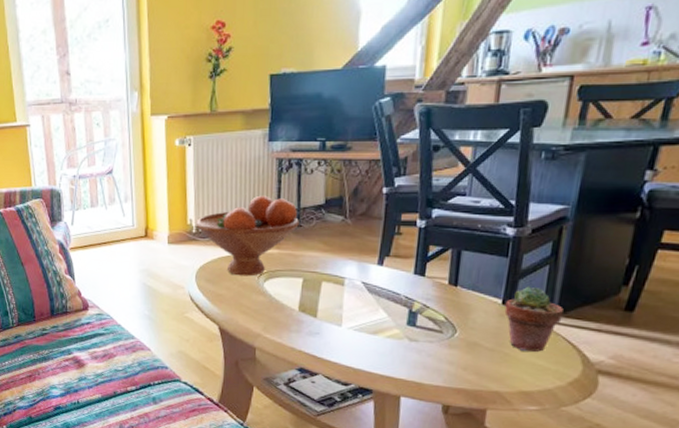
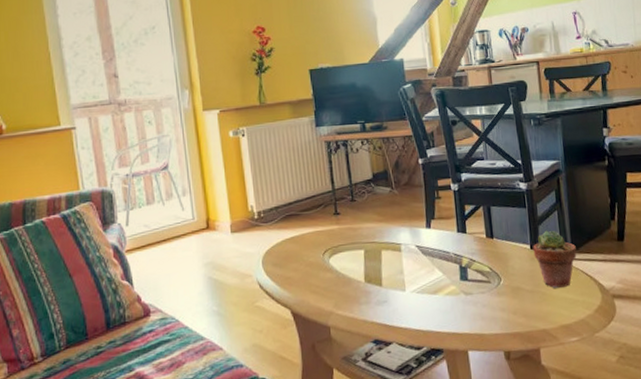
fruit bowl: present [196,195,299,277] -> none [257,175,353,256]

